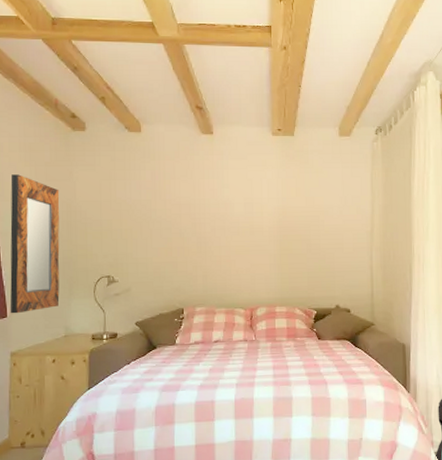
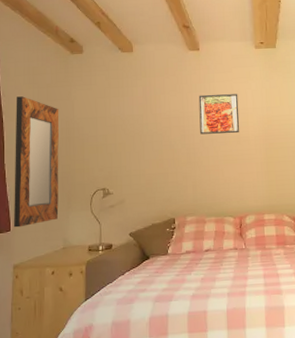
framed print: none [211,181,254,224] -> present [198,94,240,135]

